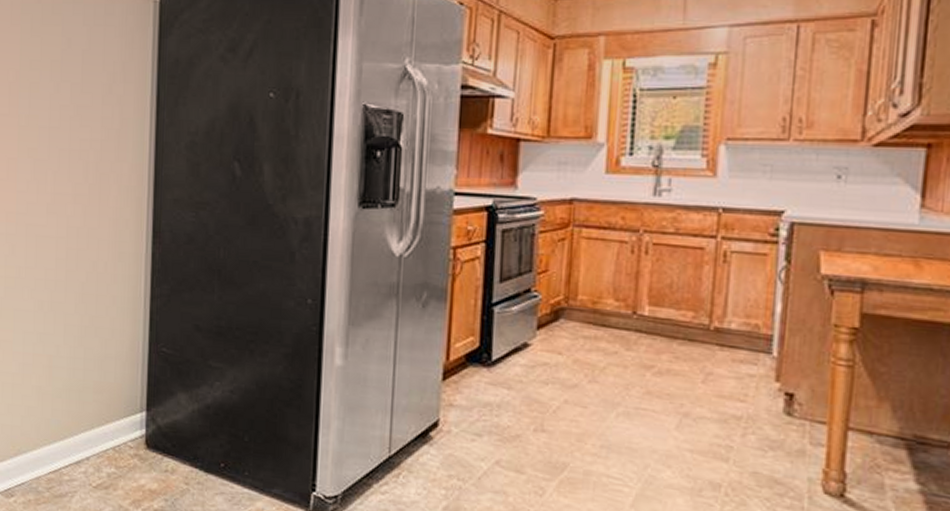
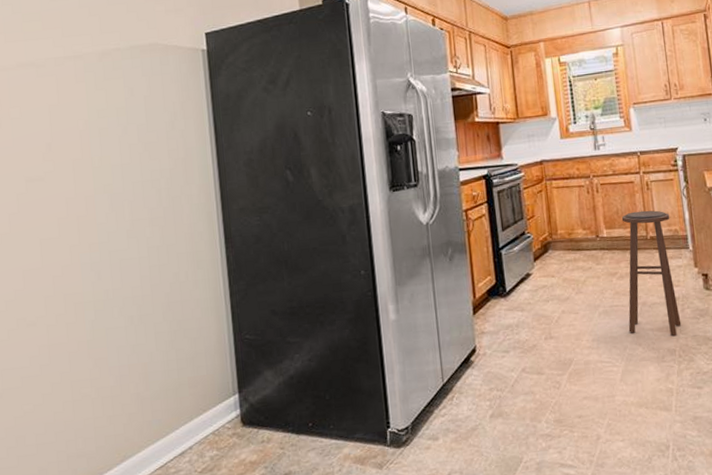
stool: none [656,289,752,466] -> present [621,210,682,336]

